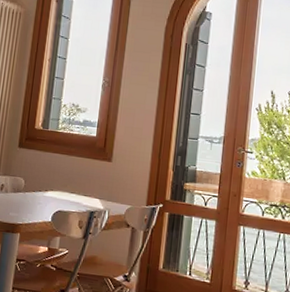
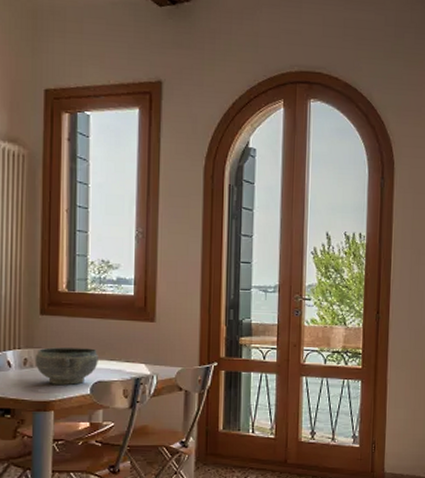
bowl: none [9,176,61,212] -> present [35,347,98,385]

